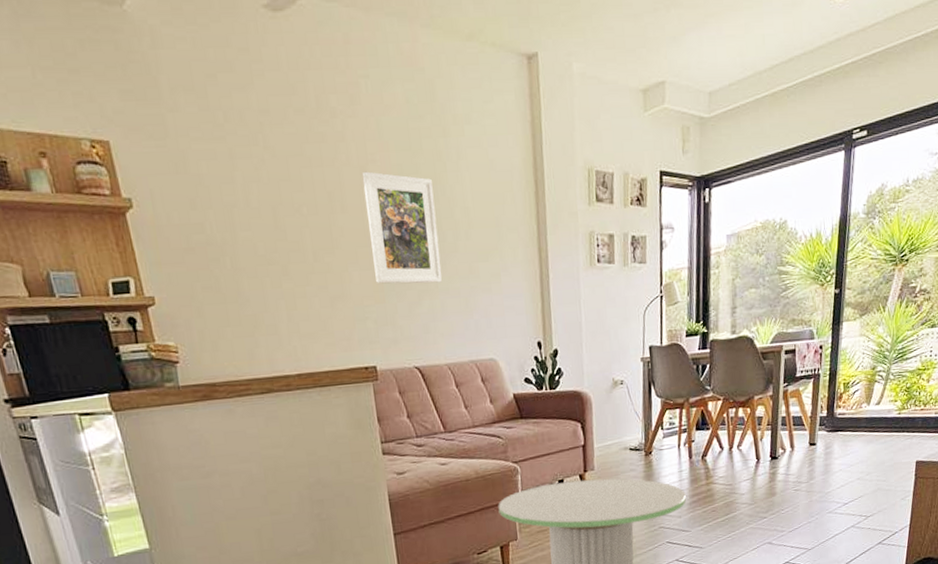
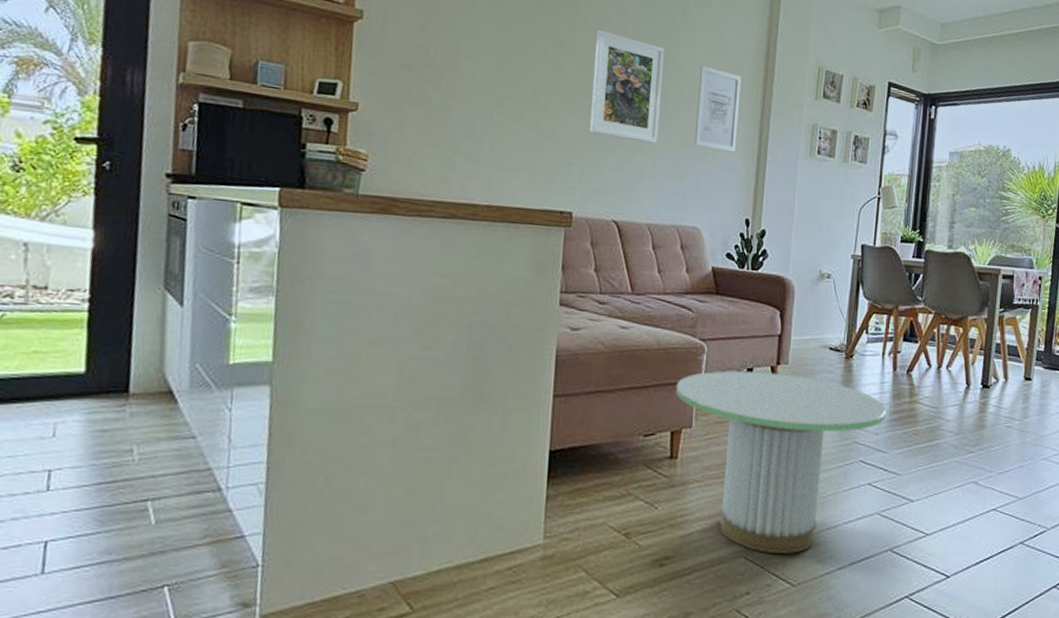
wall art: none [471,190,518,278] -> present [694,65,741,153]

